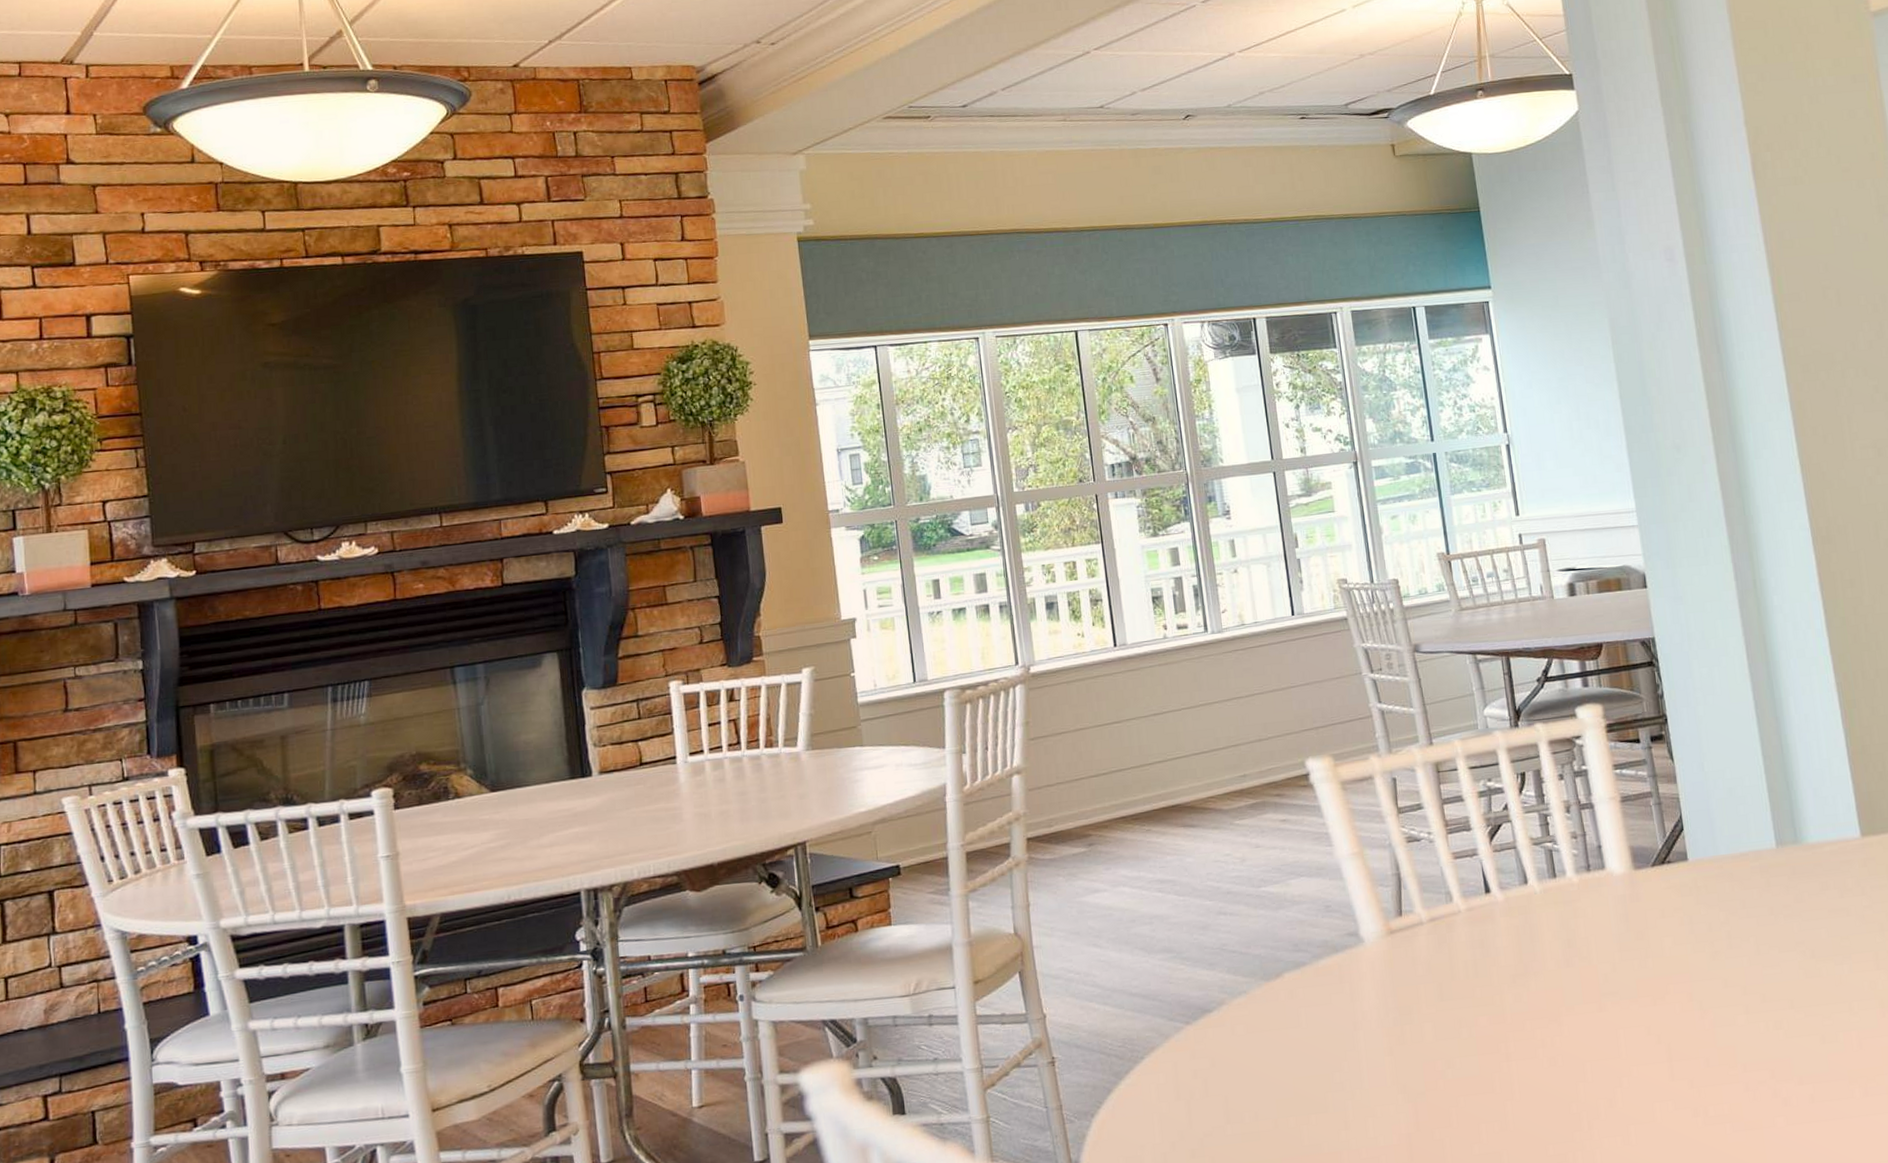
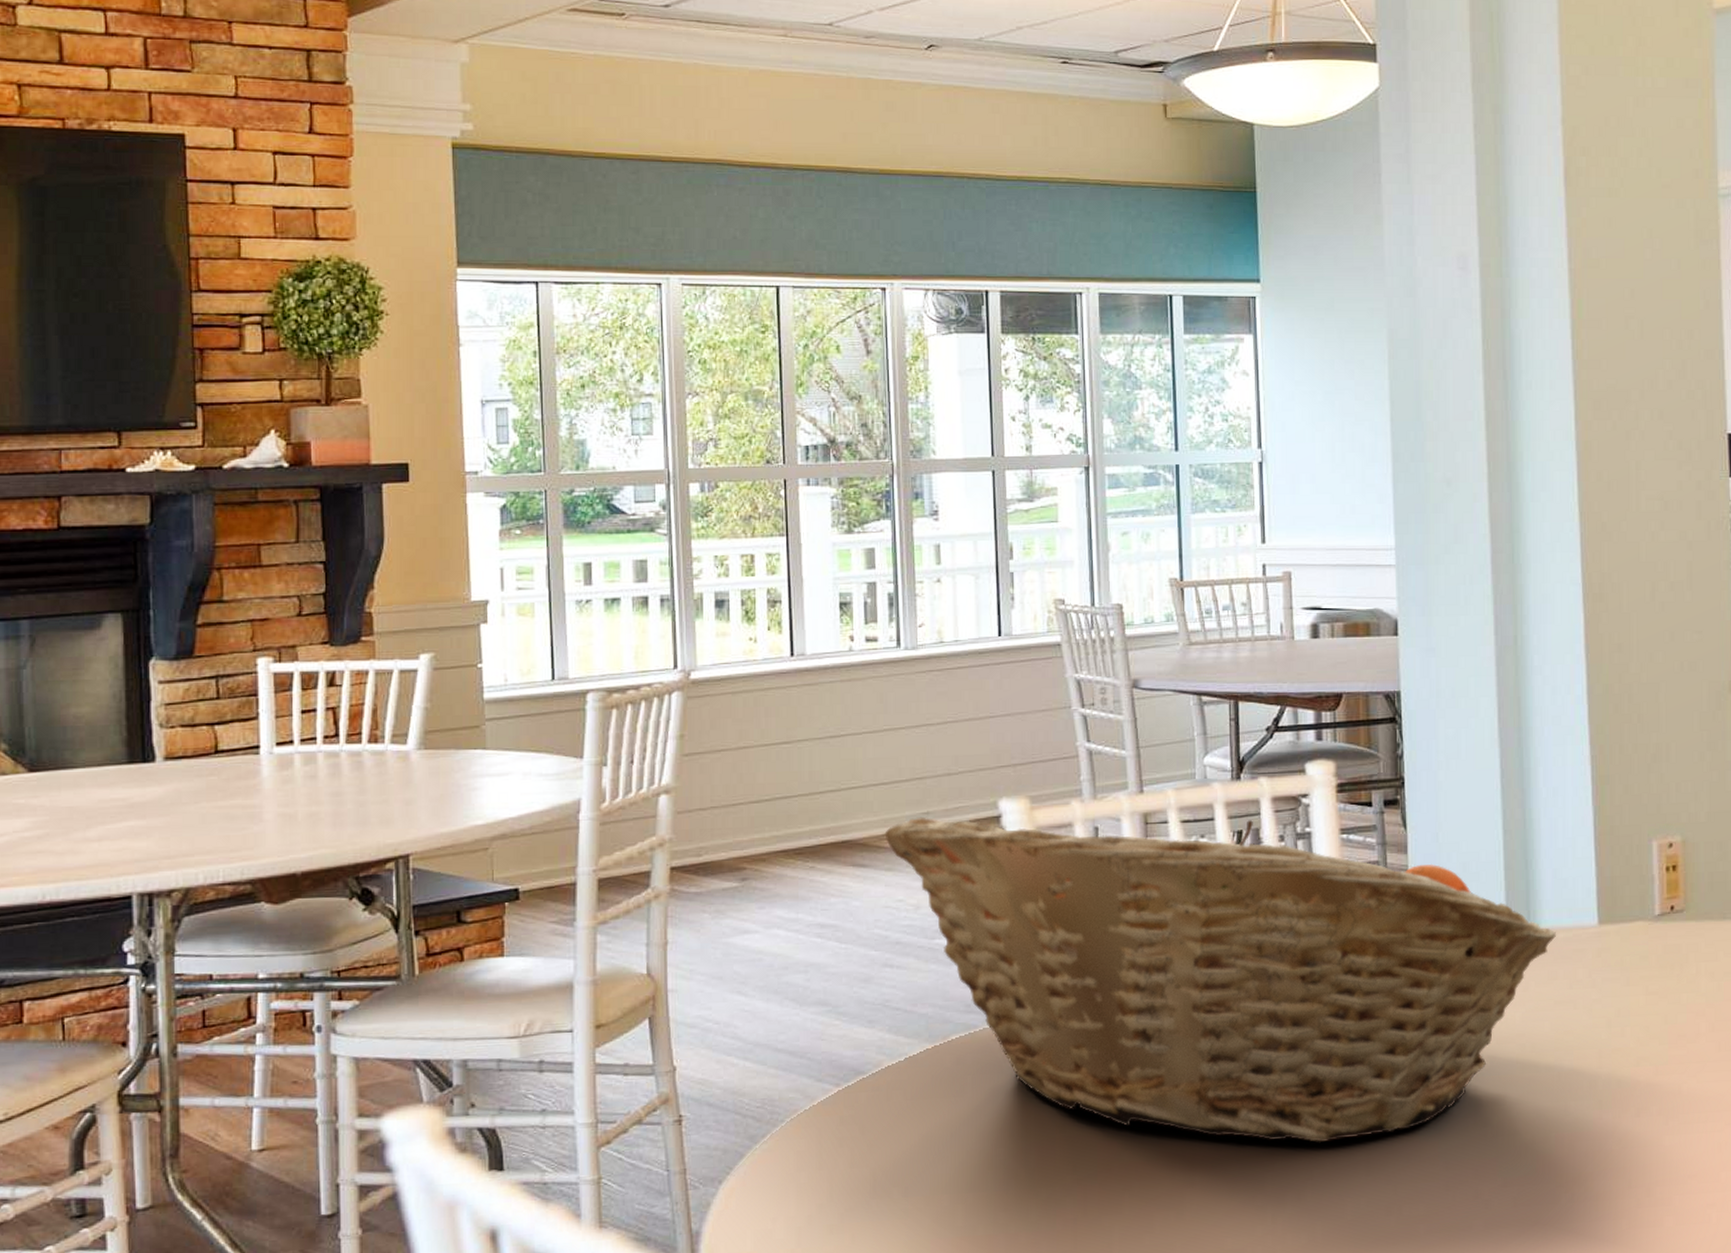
fruit basket: none [1208,762,1823,1054] -> present [884,816,1556,1143]

